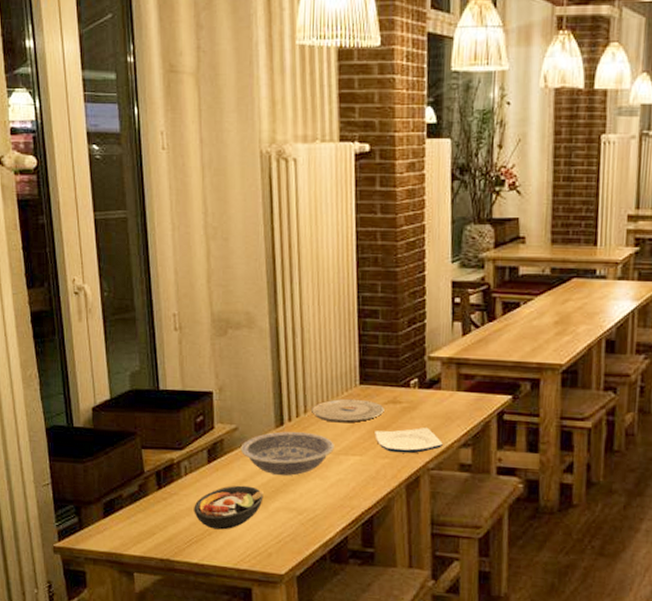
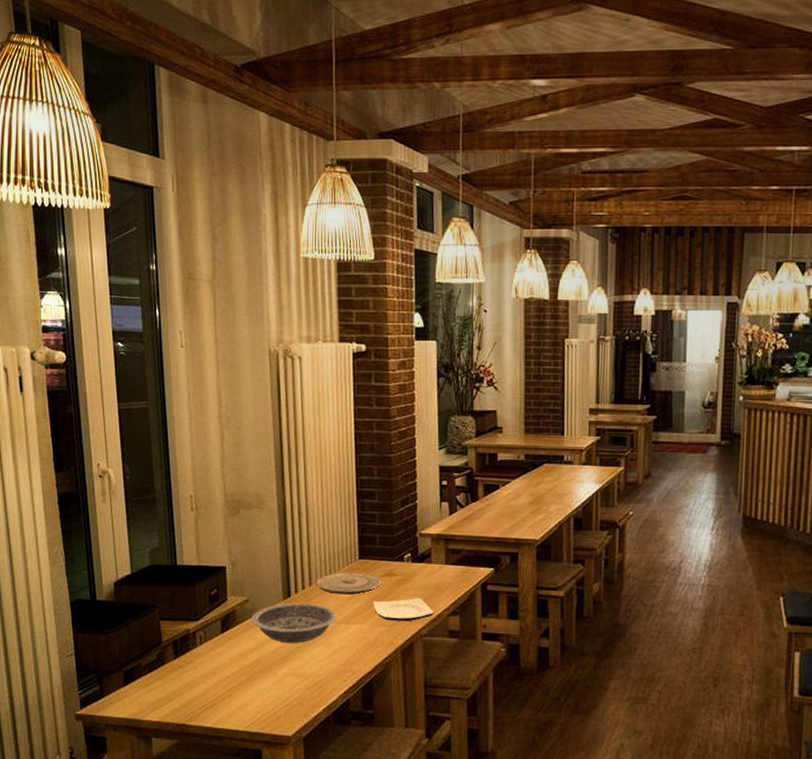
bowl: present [194,485,264,530] -> none [208,653,273,695]

